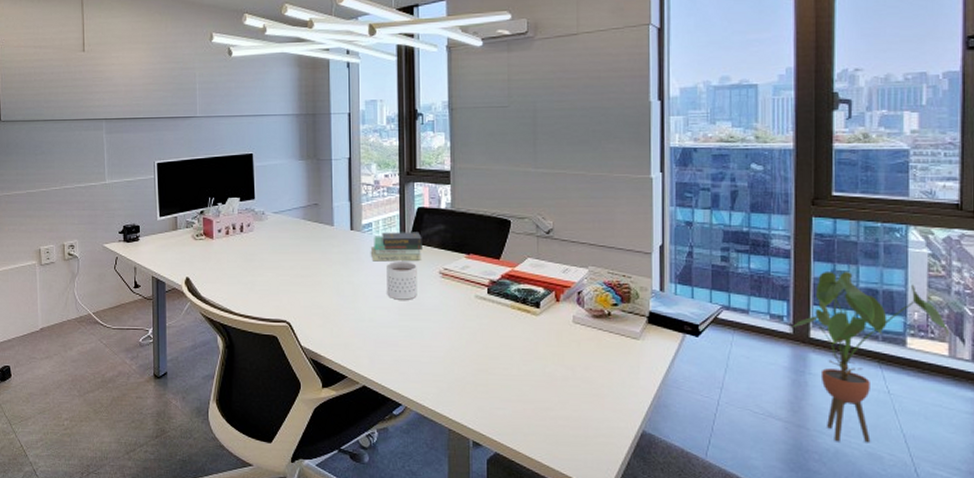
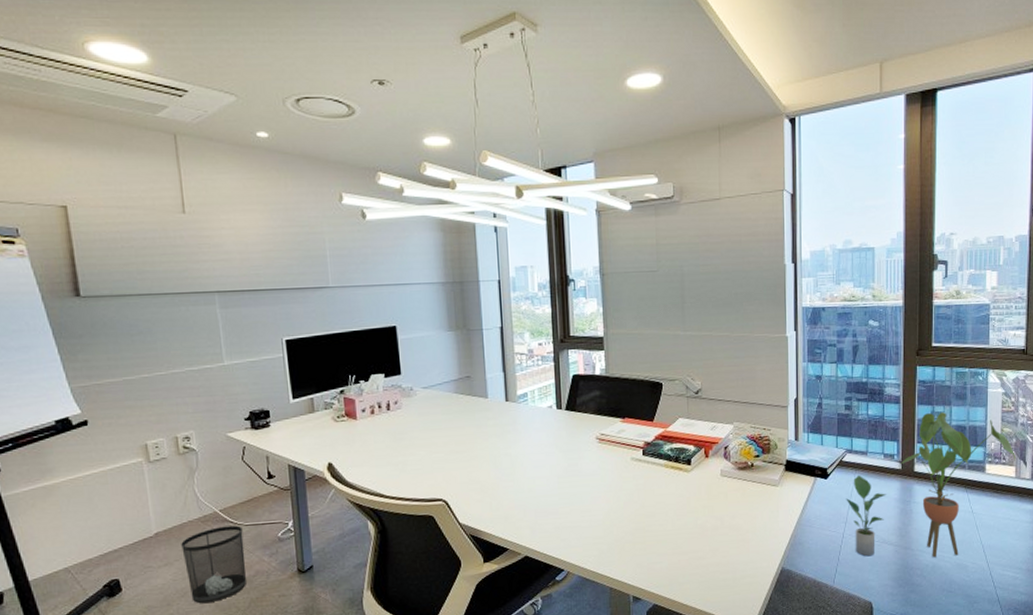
waste bin: none [60,328,111,397] -> present [181,525,247,604]
books: present [371,232,422,262] -> none [528,399,579,432]
mug: present [387,260,417,300] -> none [544,429,576,468]
potted plant: none [722,336,773,431] -> present [846,476,886,557]

